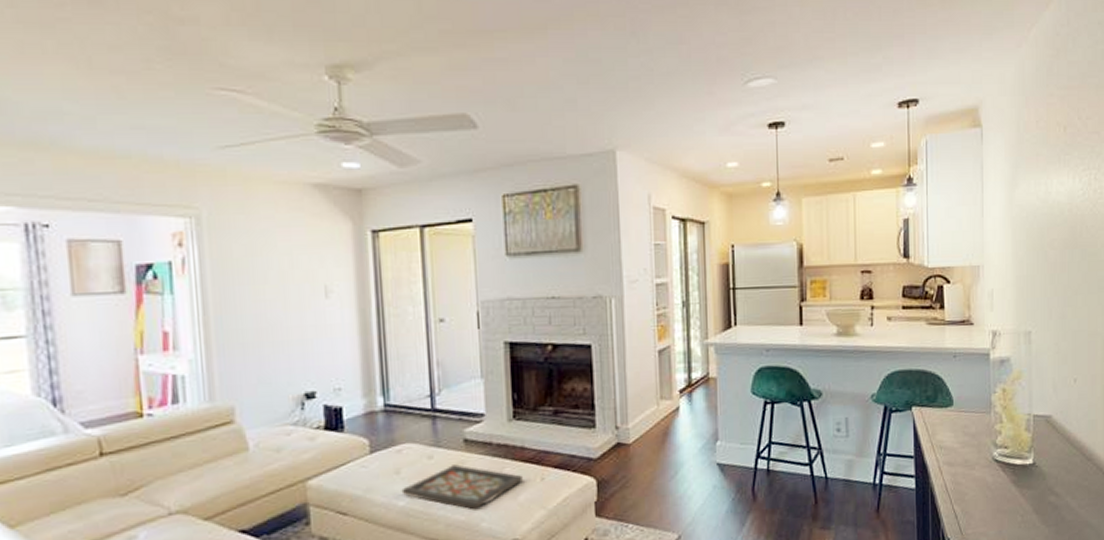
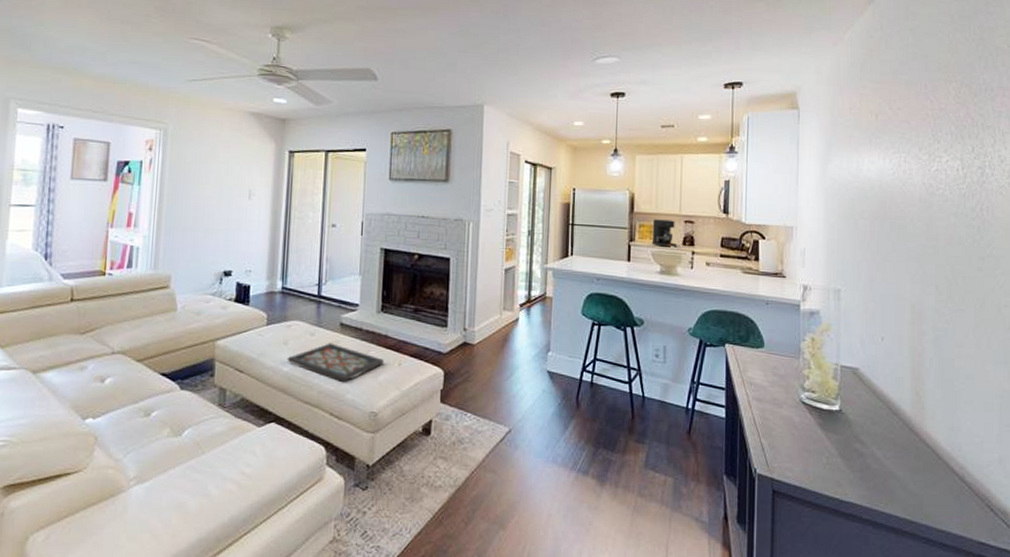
coffee maker: none [825,271,854,305] -> present [651,219,677,248]

